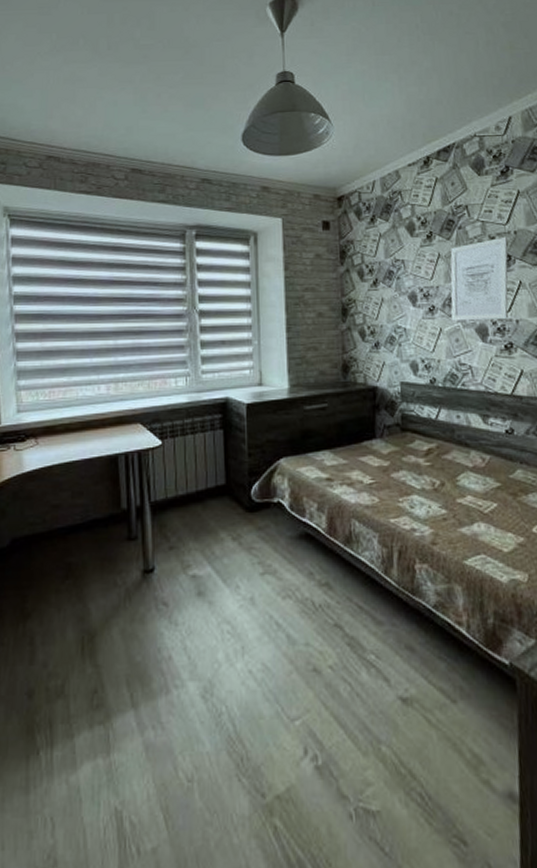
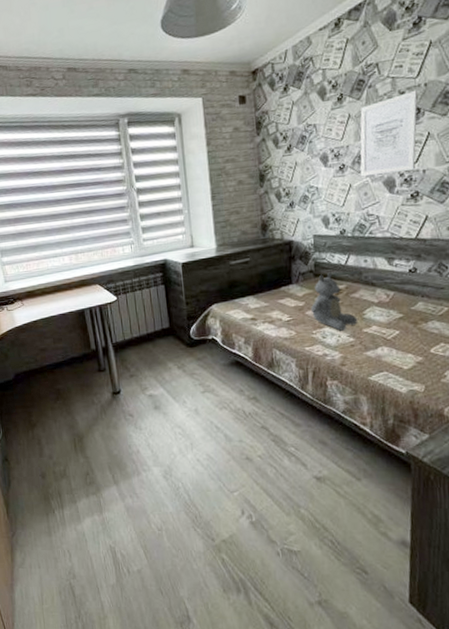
teddy bear: none [397,427,451,500] -> present [311,272,358,331]

